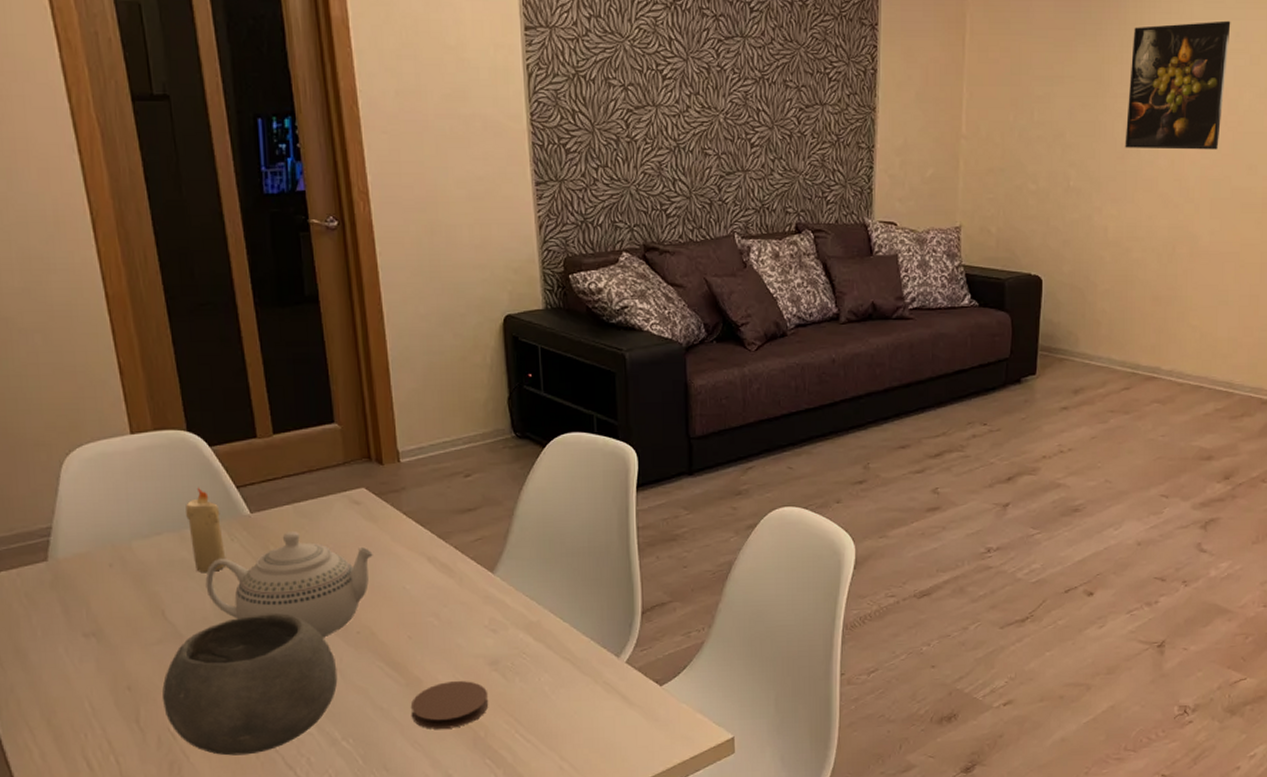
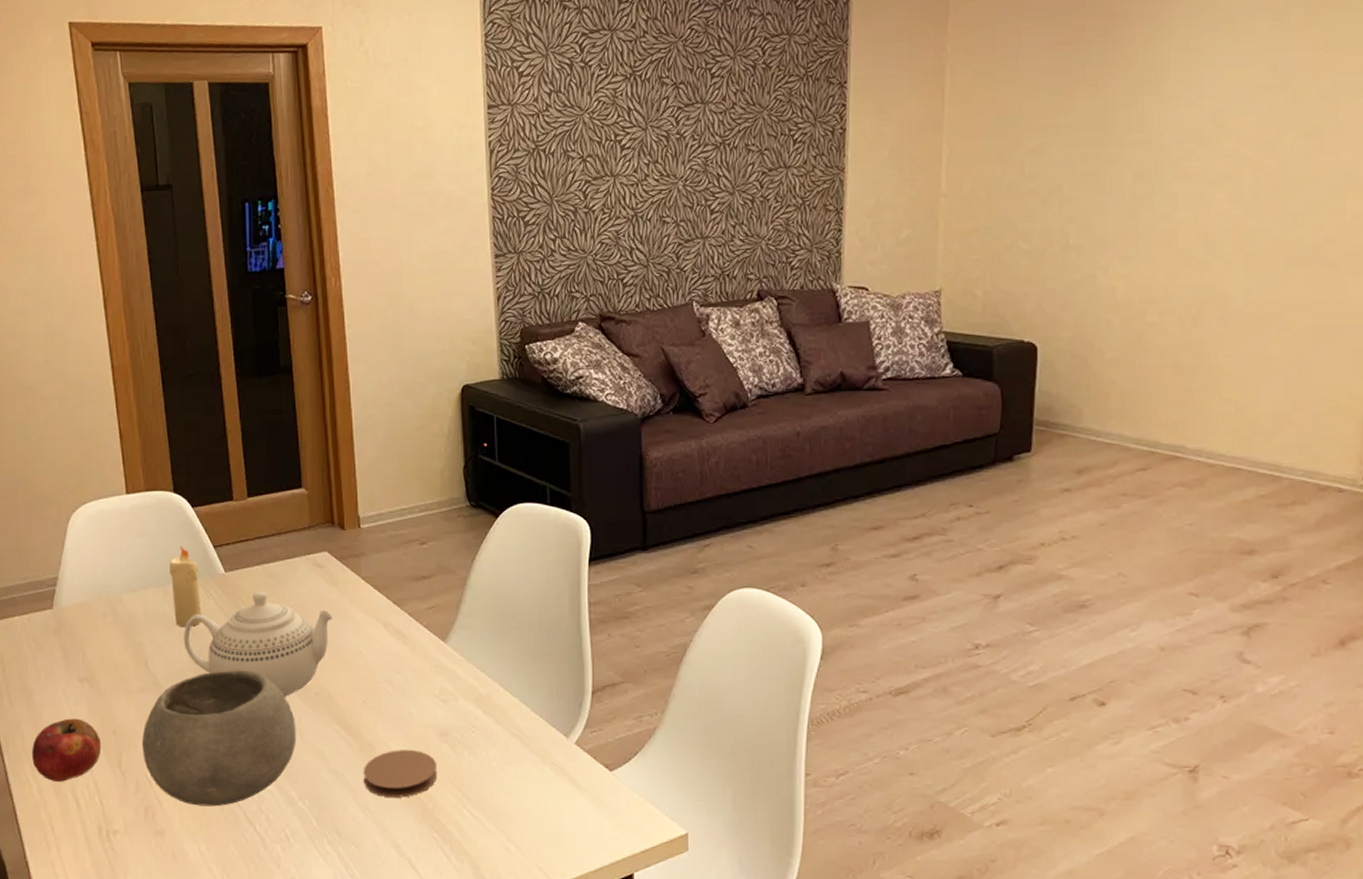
fruit: none [29,676,115,745] -> present [31,718,102,782]
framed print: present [1125,20,1231,150] -> none [1135,54,1265,201]

